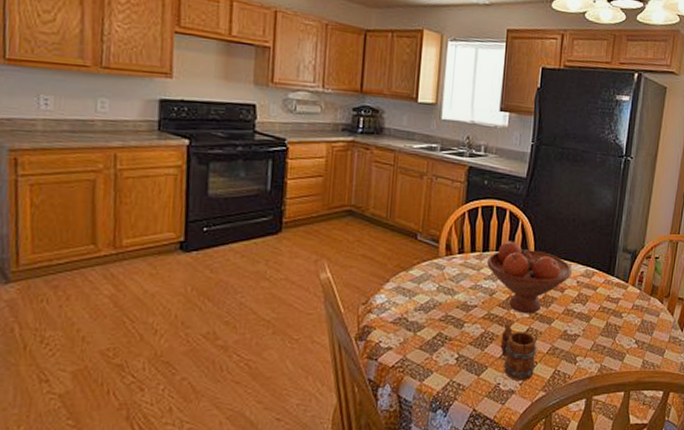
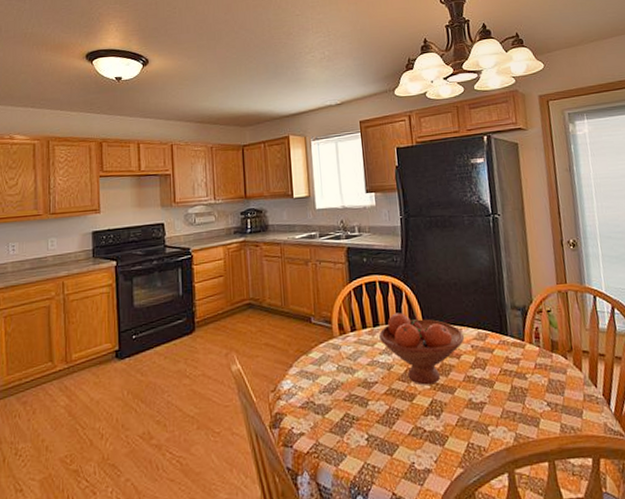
mug: present [500,323,537,382] -> none [406,397,447,459]

